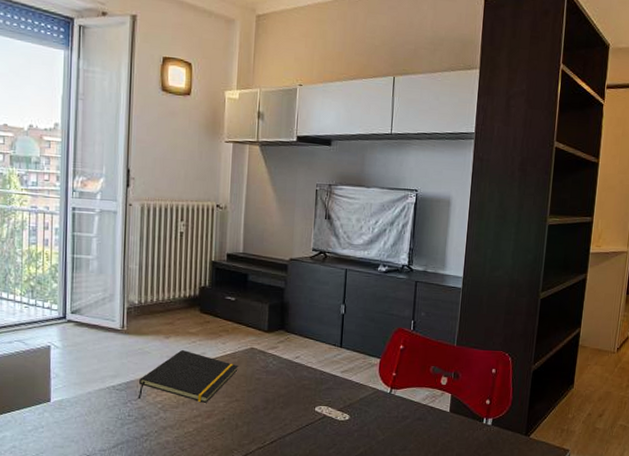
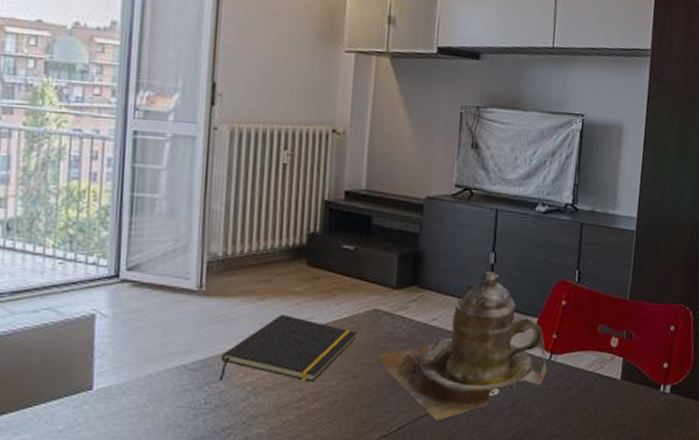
teapot: none [255,319,388,438] -> present [379,270,547,421]

